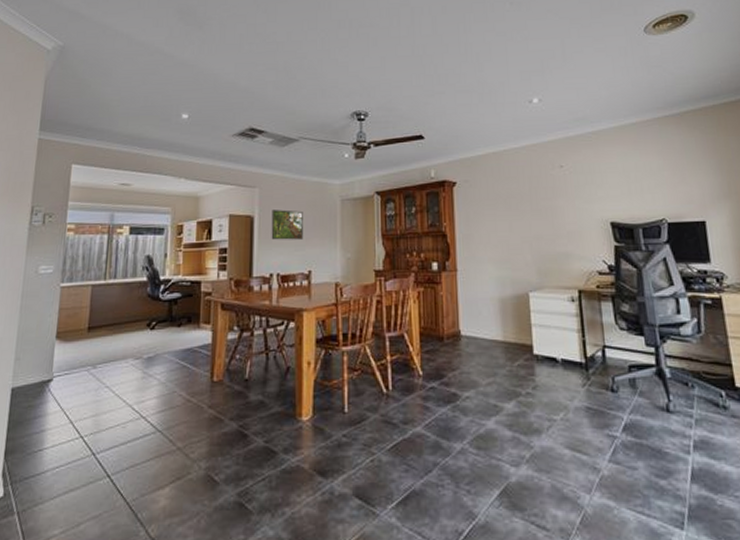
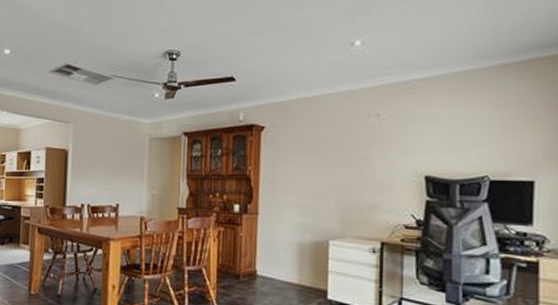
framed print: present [271,210,303,240] -> none [83,145,113,175]

